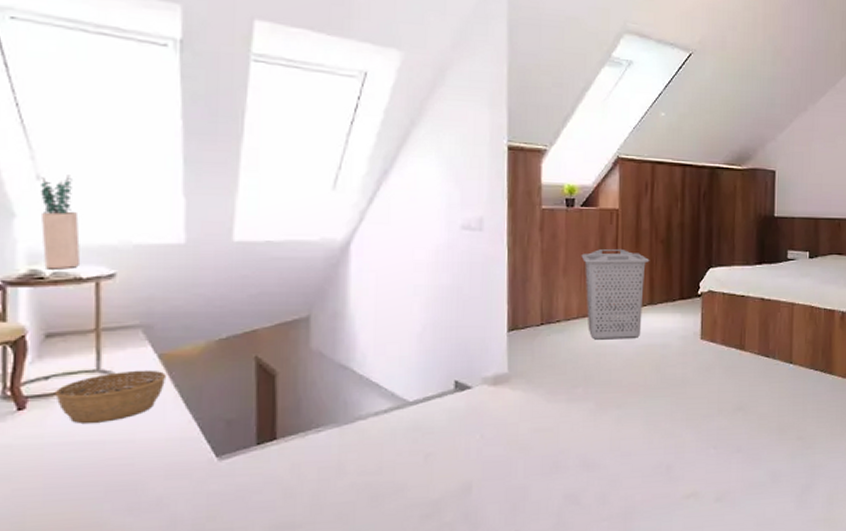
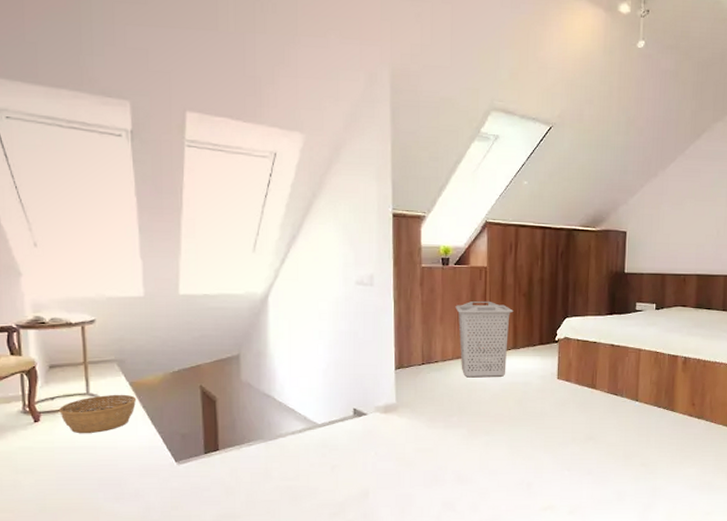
vase: present [41,175,81,270] -> none [37,242,70,316]

